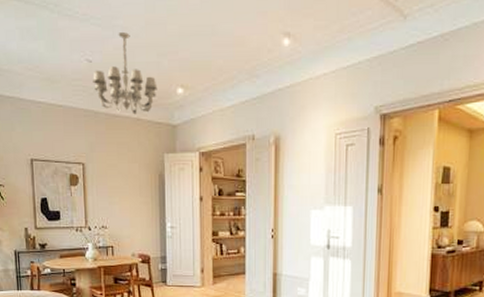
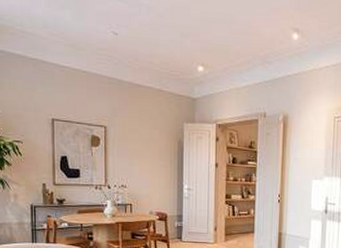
chandelier: present [93,32,158,115] -> none [118,11,180,86]

